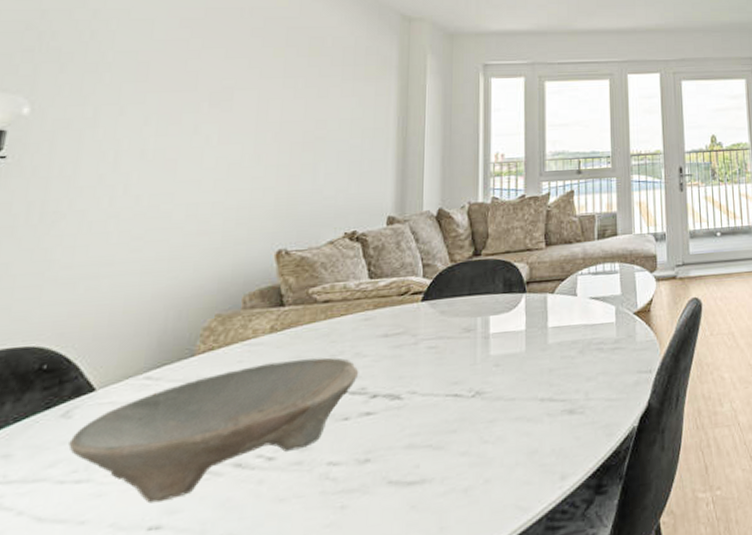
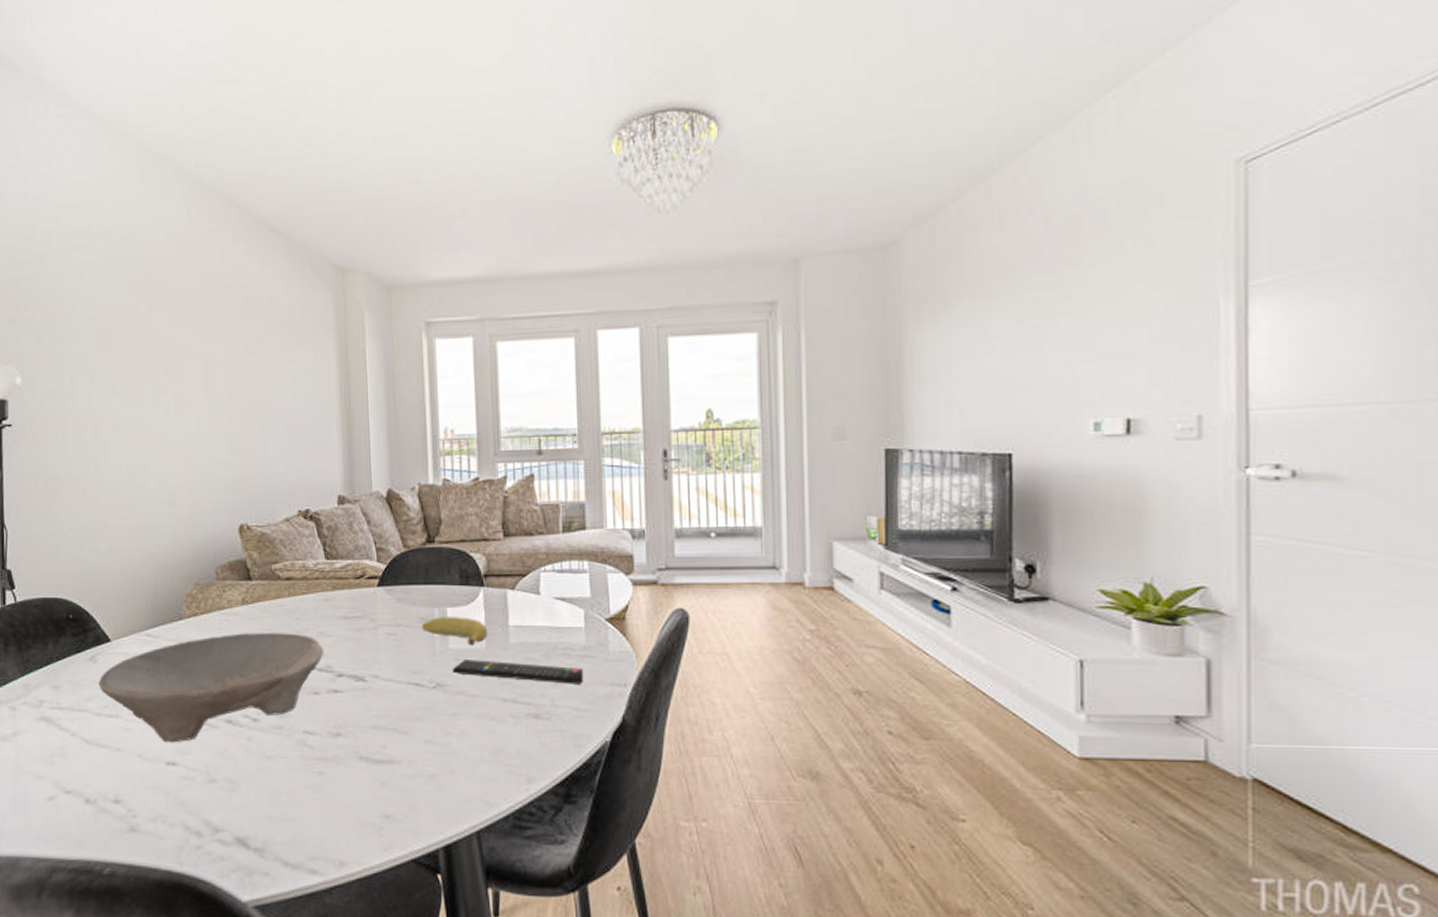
banana: none [464,323,528,351] -> present [422,617,488,646]
remote control: none [493,360,615,380] -> present [453,660,584,684]

